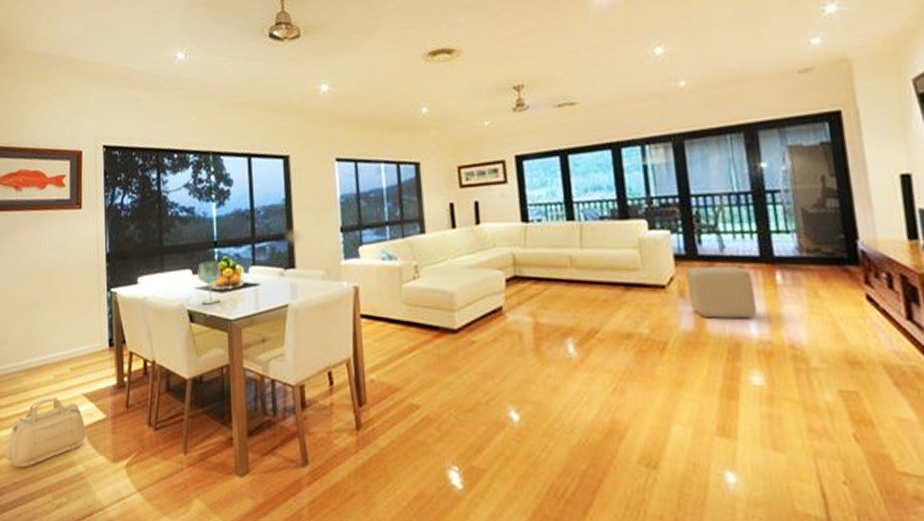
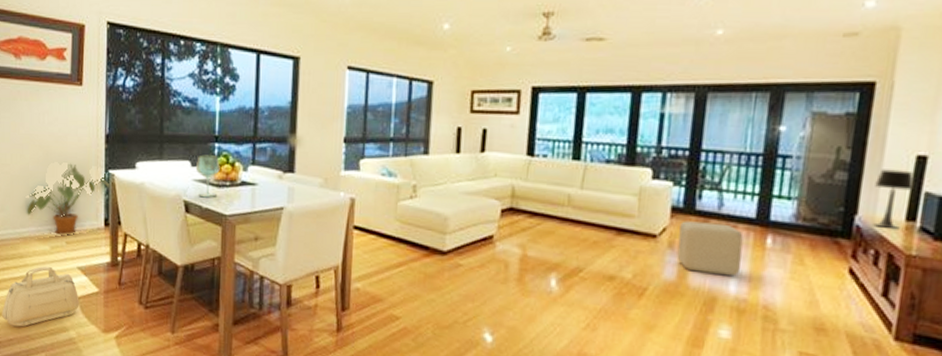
house plant: none [30,286,114,362] -> present [27,163,112,235]
table lamp: none [867,190,906,250] -> present [873,169,914,230]

